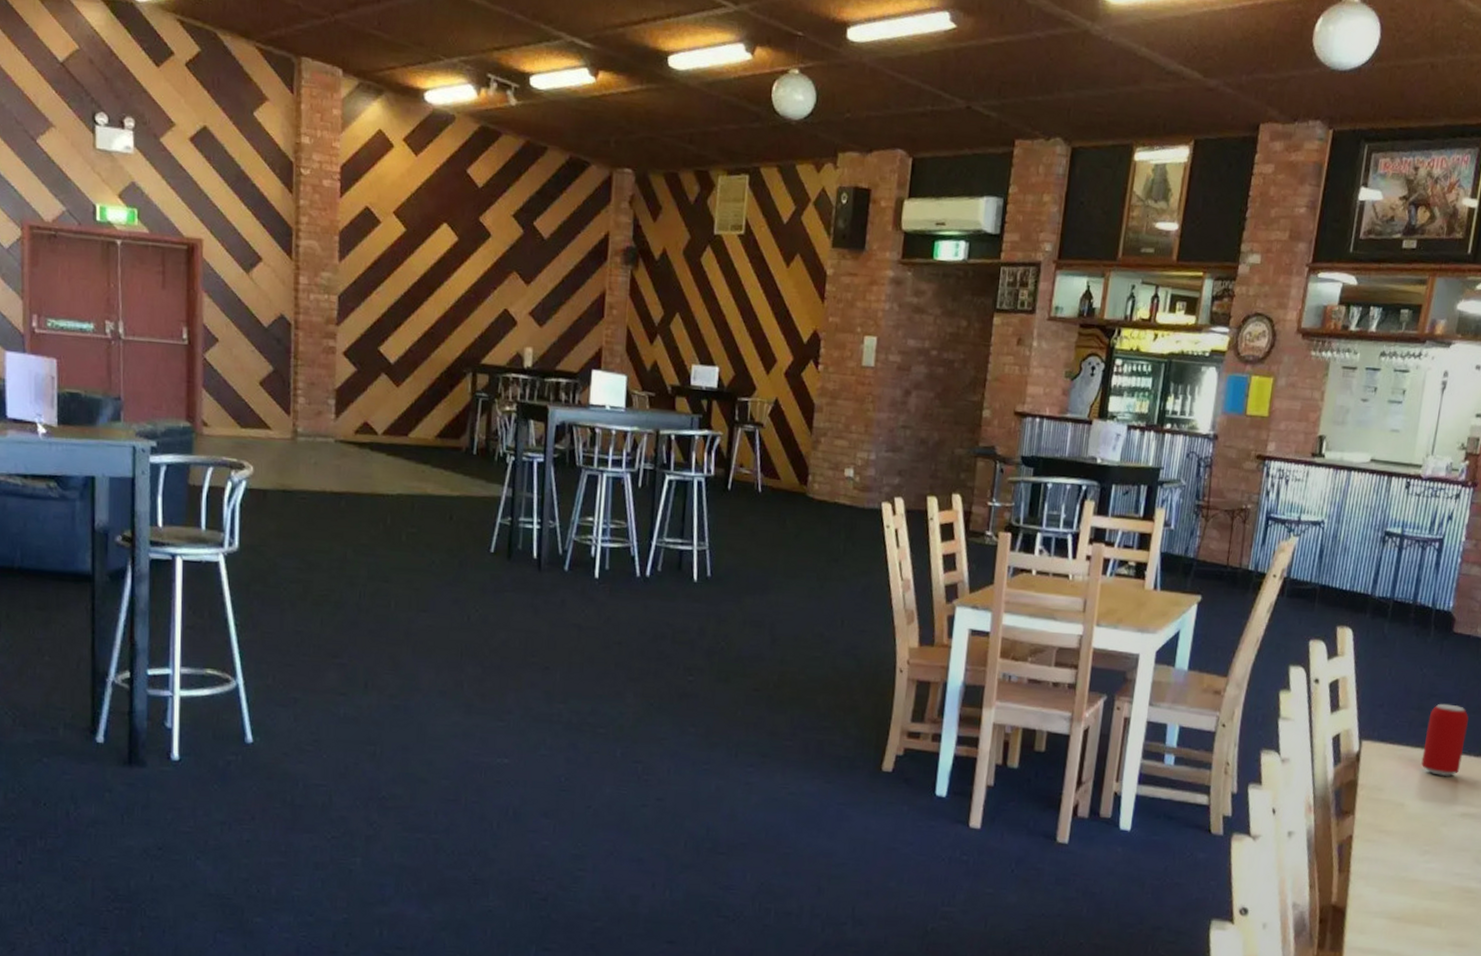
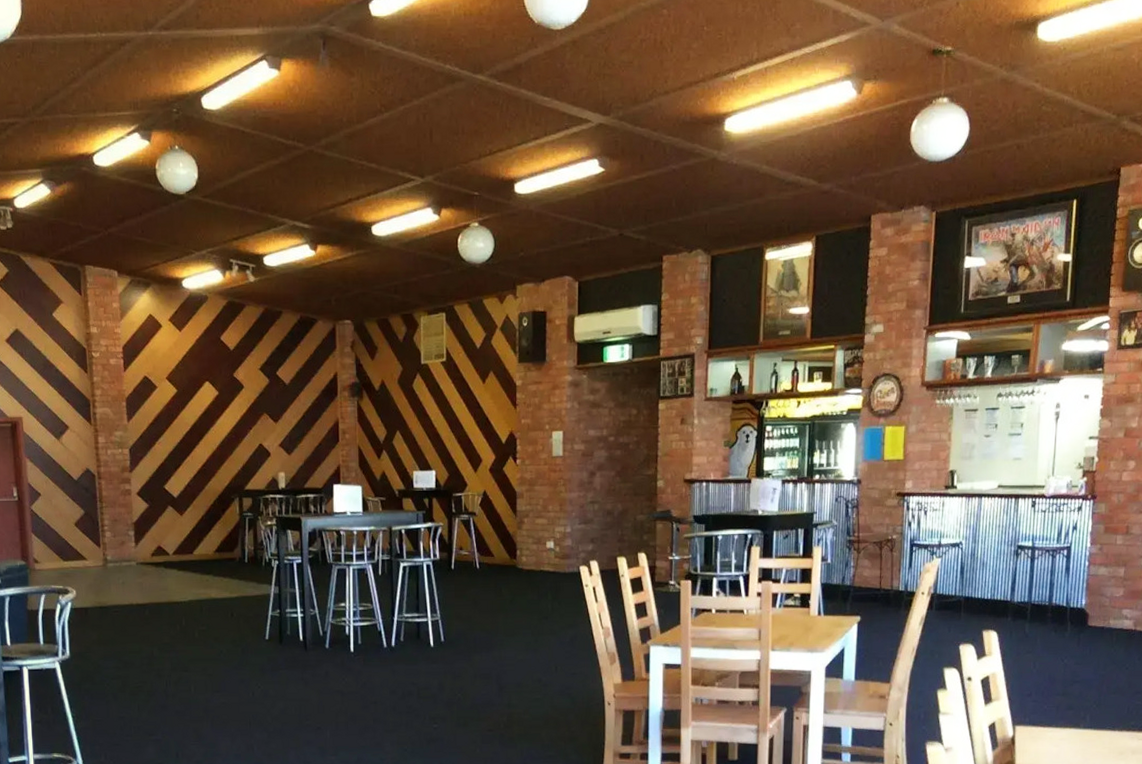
beverage can: present [1421,703,1469,777] -> none [1071,688,1110,751]

